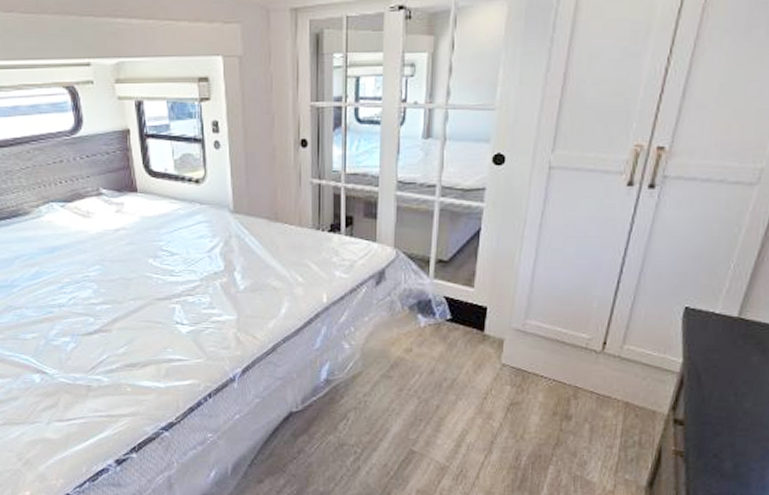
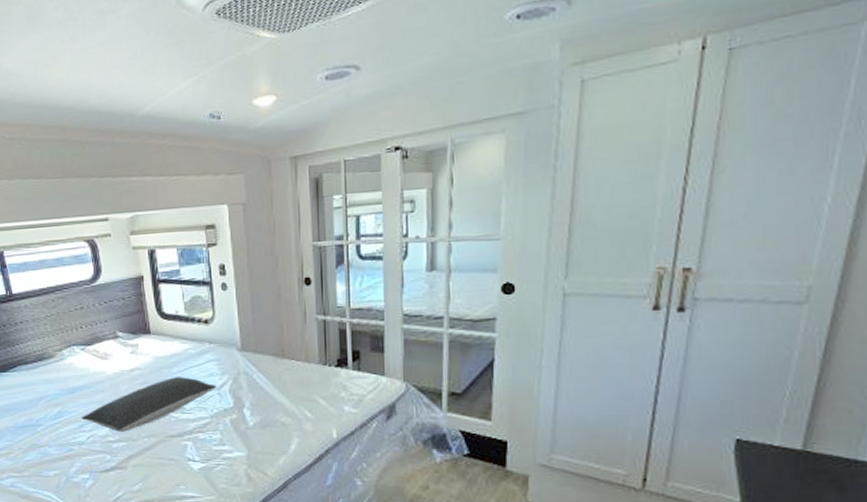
pillow: none [61,238,207,294] -> present [81,377,217,432]

